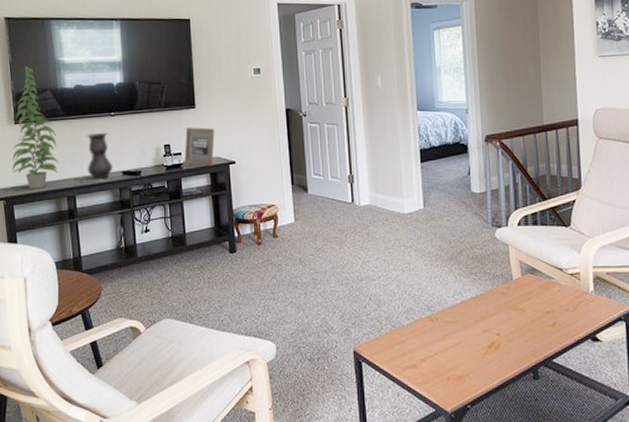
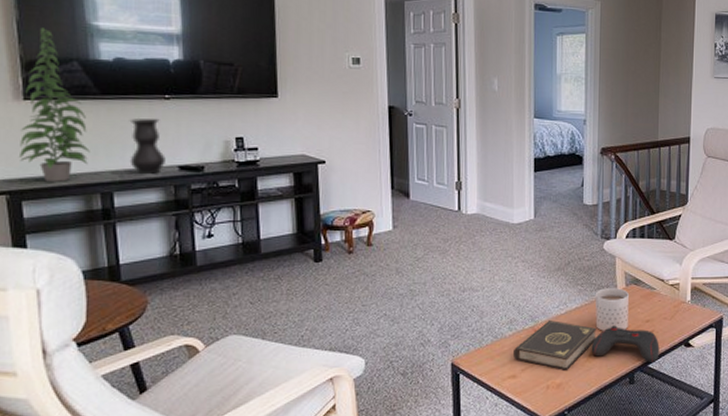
picture frame: present [184,127,215,167] -> none [261,119,301,165]
book: none [412,310,495,362] -> present [514,320,597,370]
mug: none [490,277,529,322] -> present [595,288,630,331]
game controller: none [490,316,564,357] -> present [591,325,660,362]

